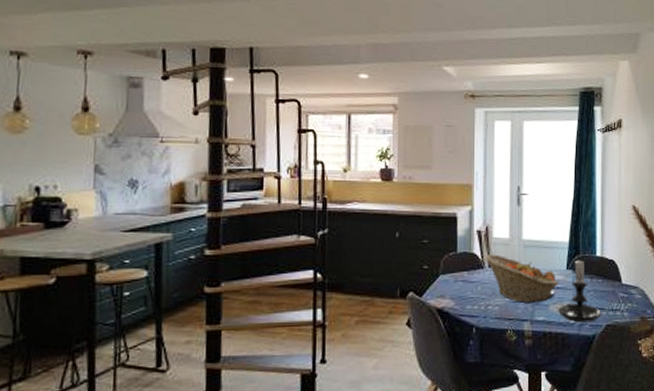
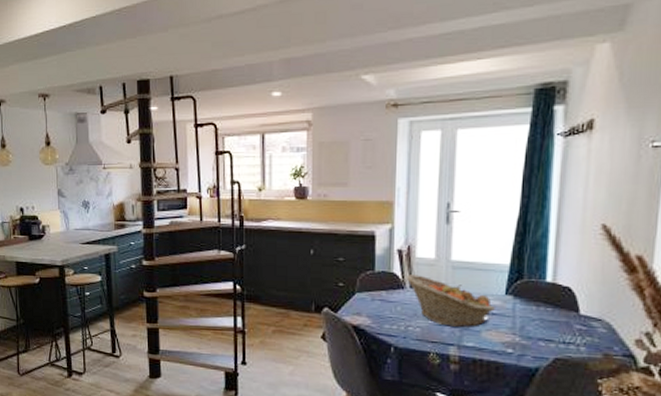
candle holder: present [557,257,601,323] -> none [490,282,548,354]

